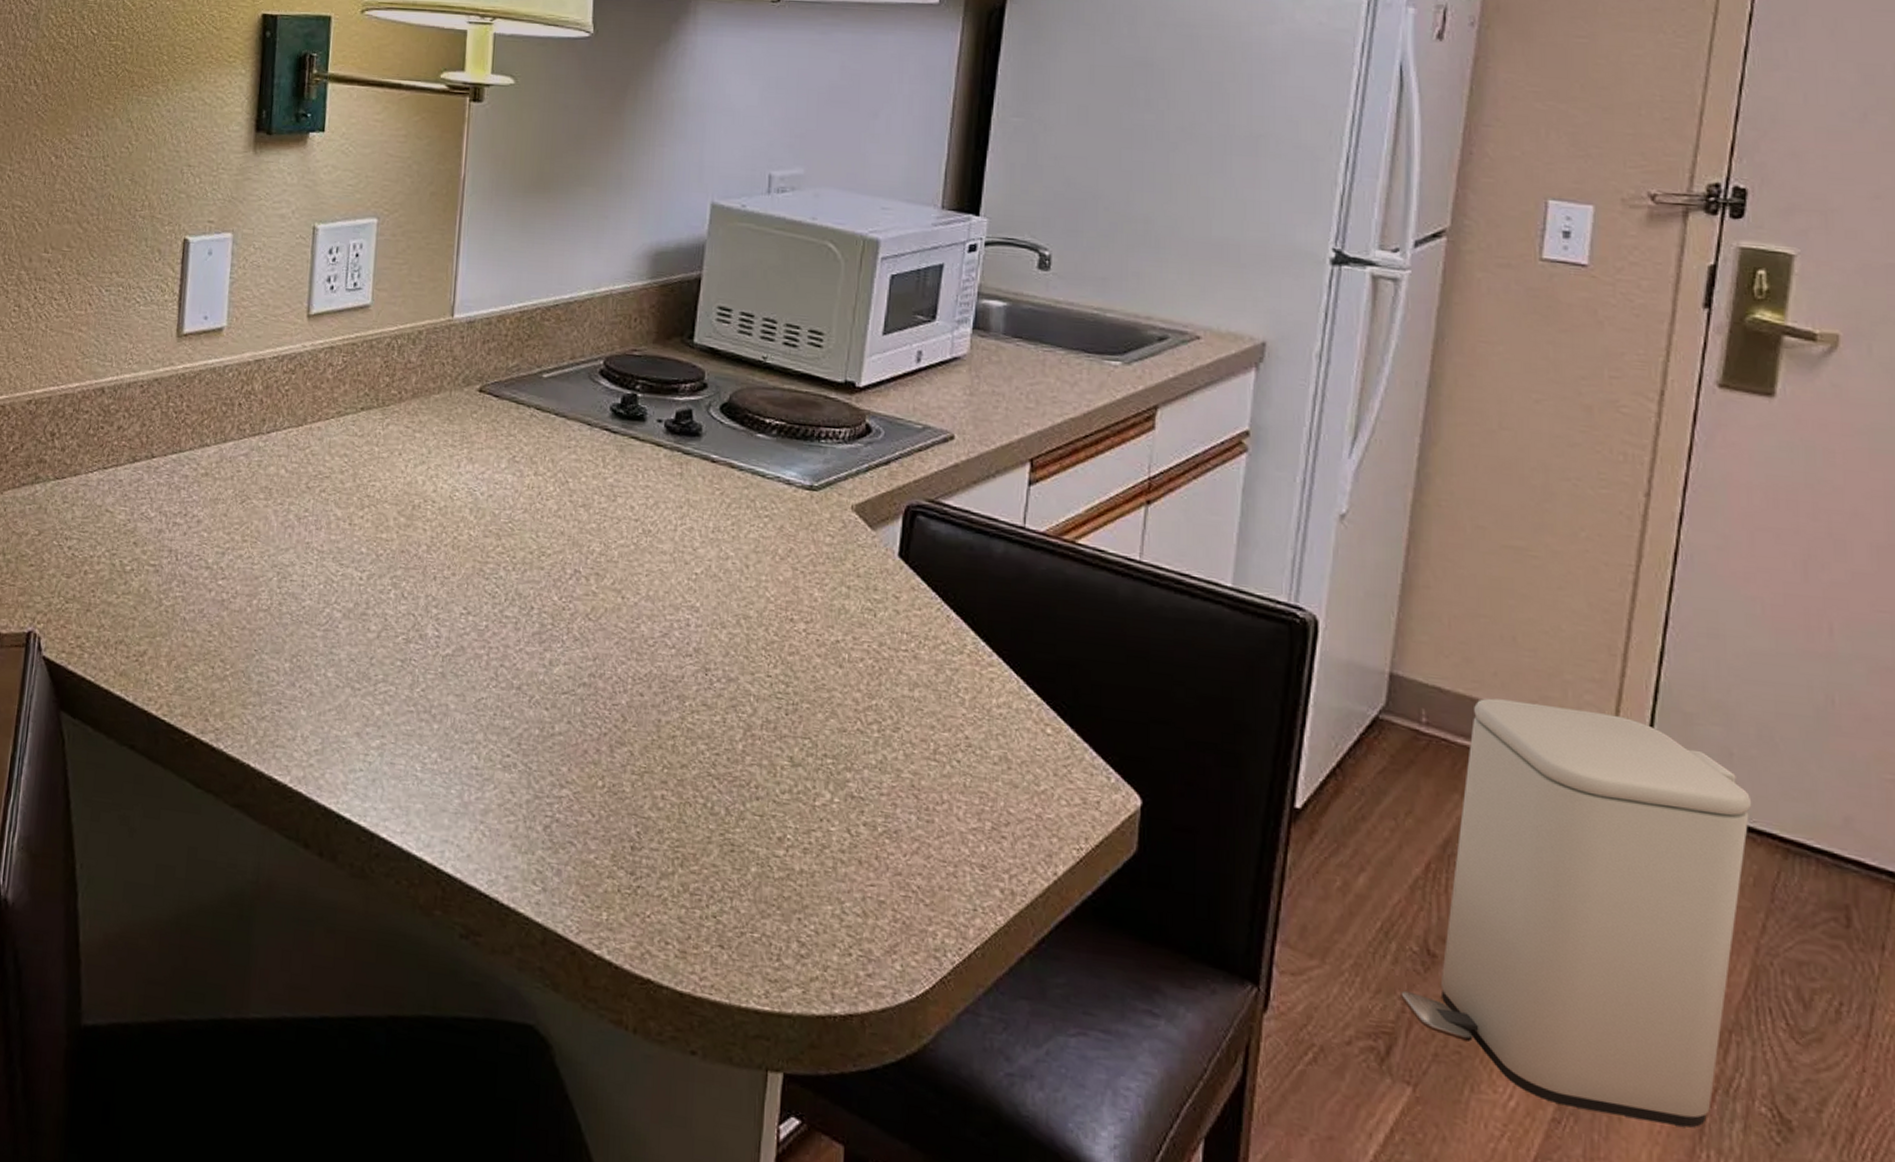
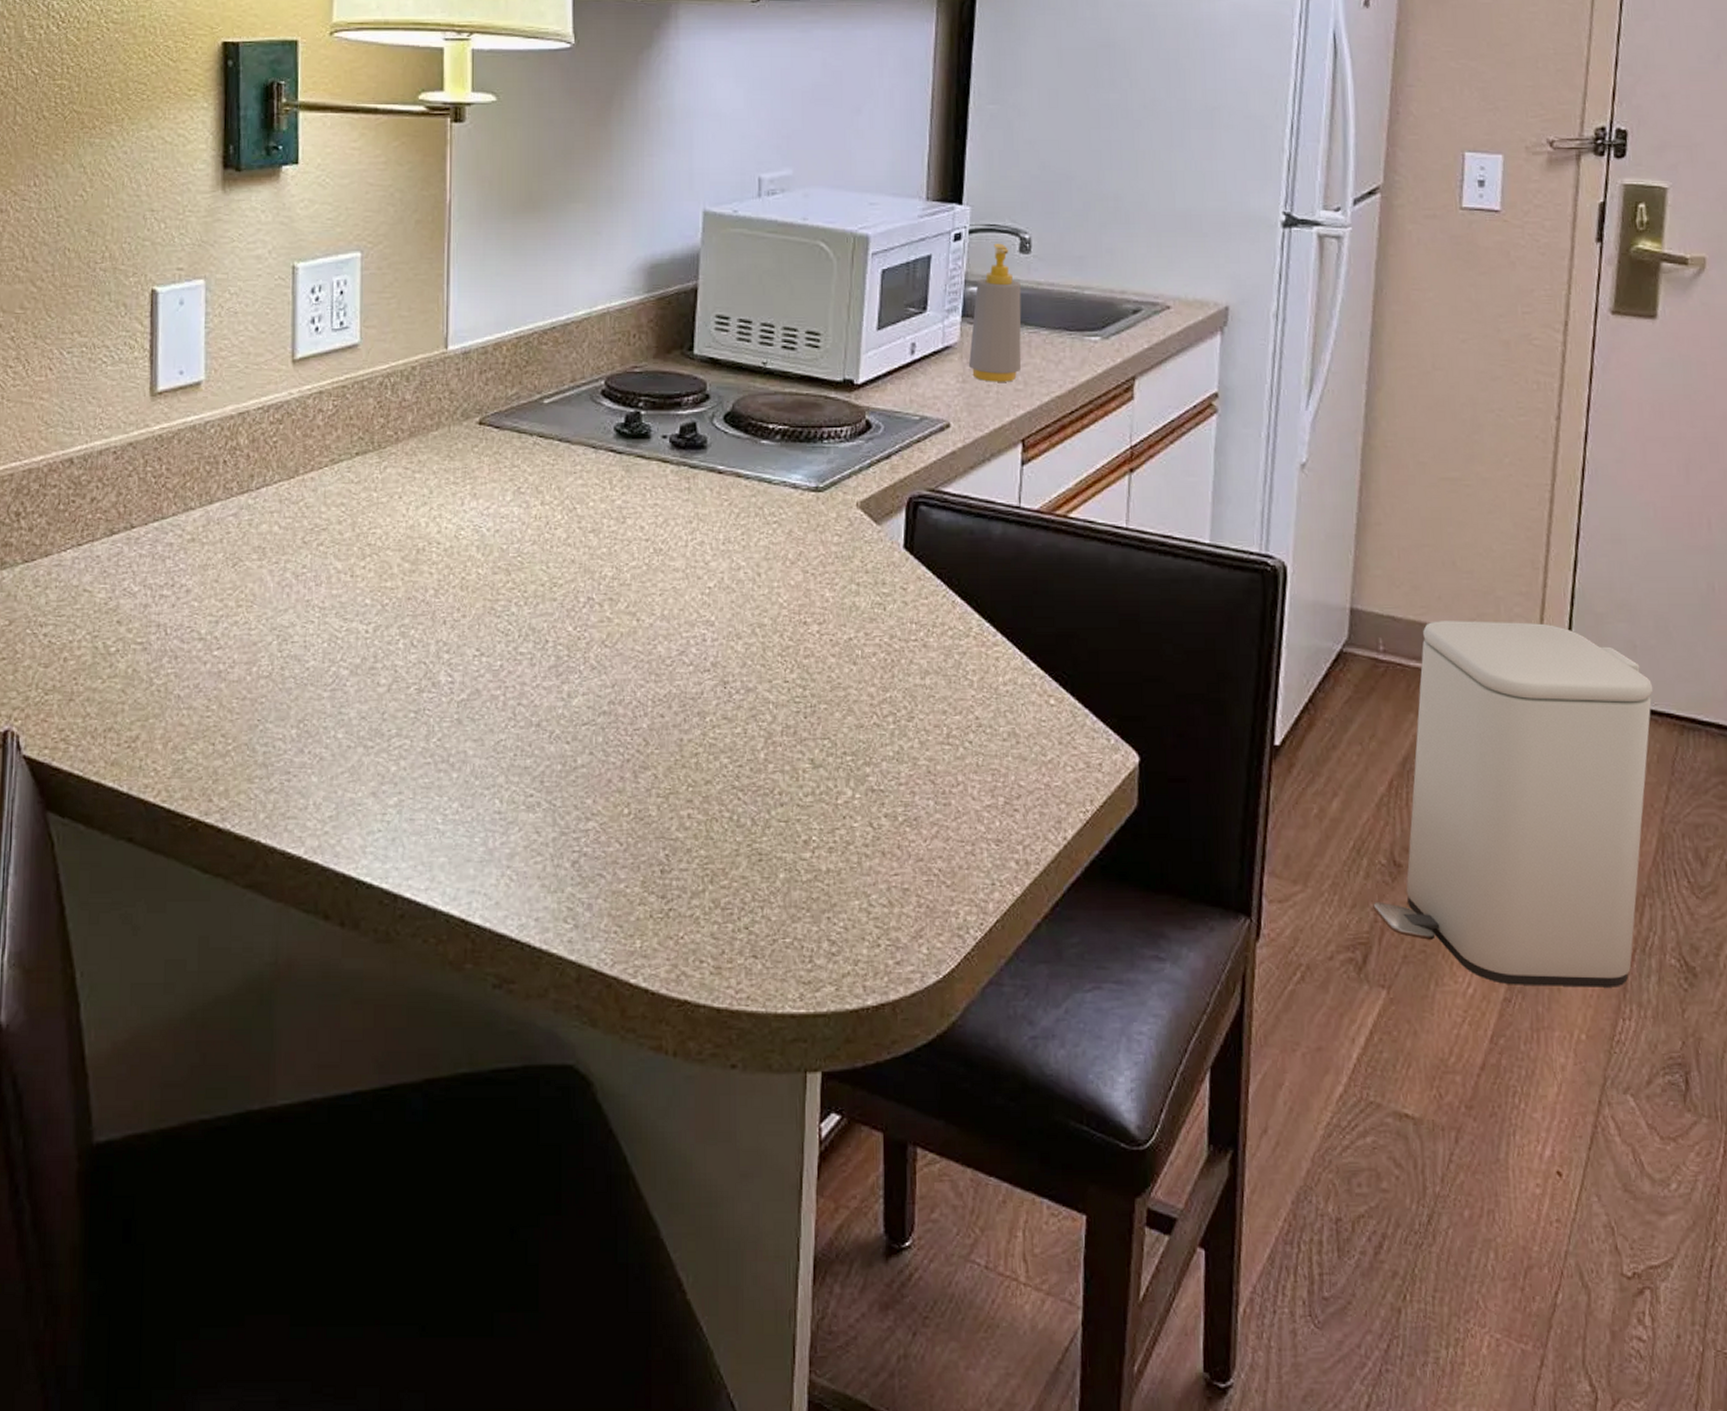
soap bottle: none [977,257,1037,399] -> present [968,243,1022,382]

